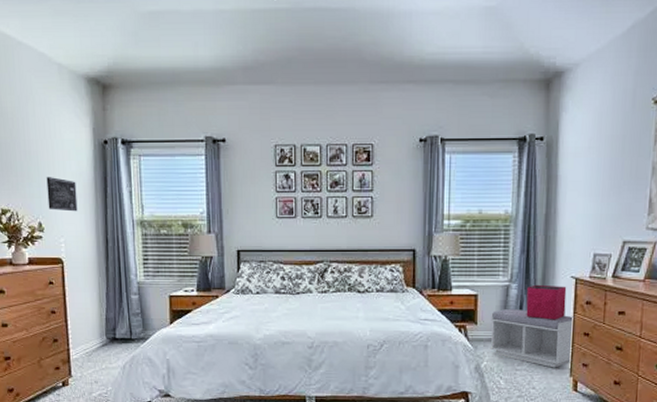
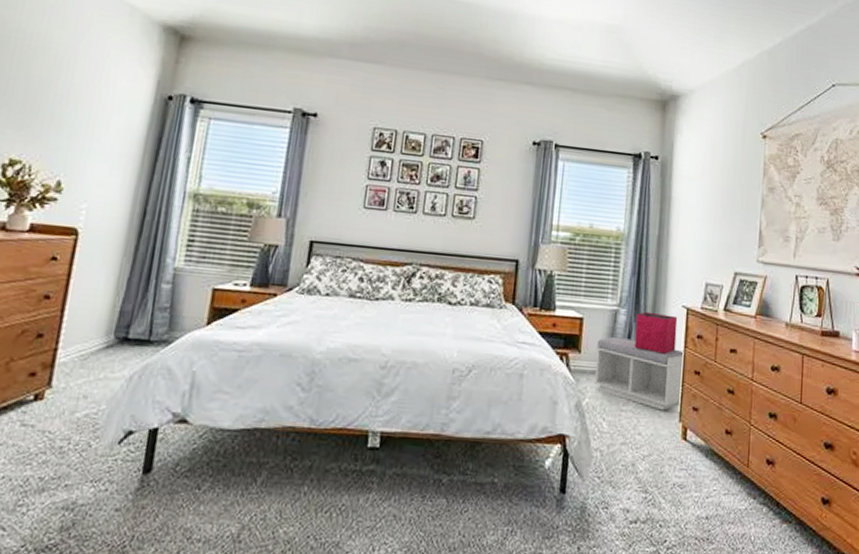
wall art: present [46,177,78,212] -> none [75,128,121,174]

